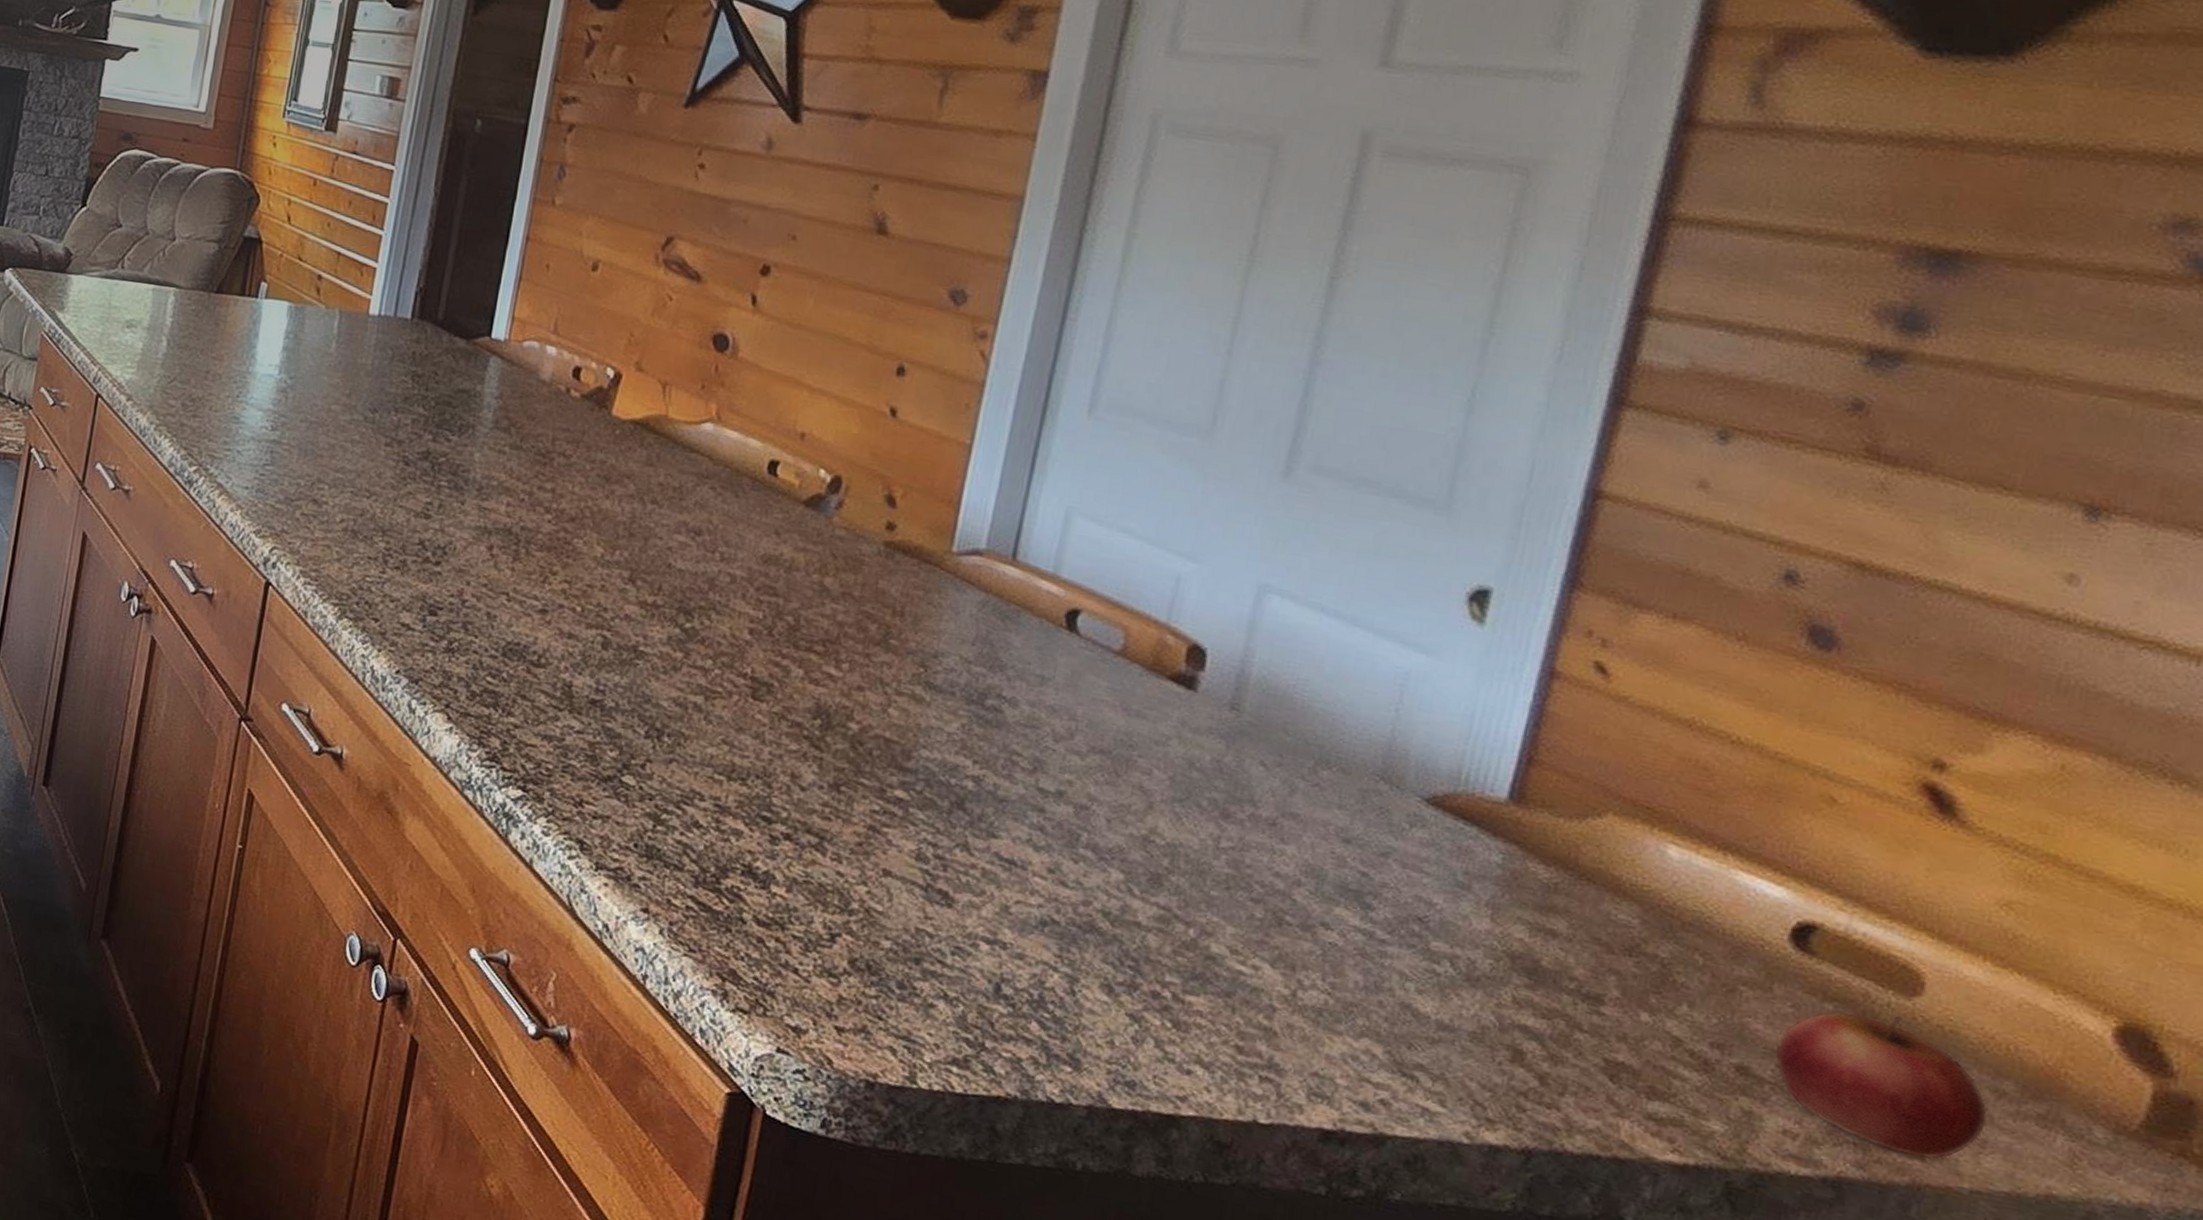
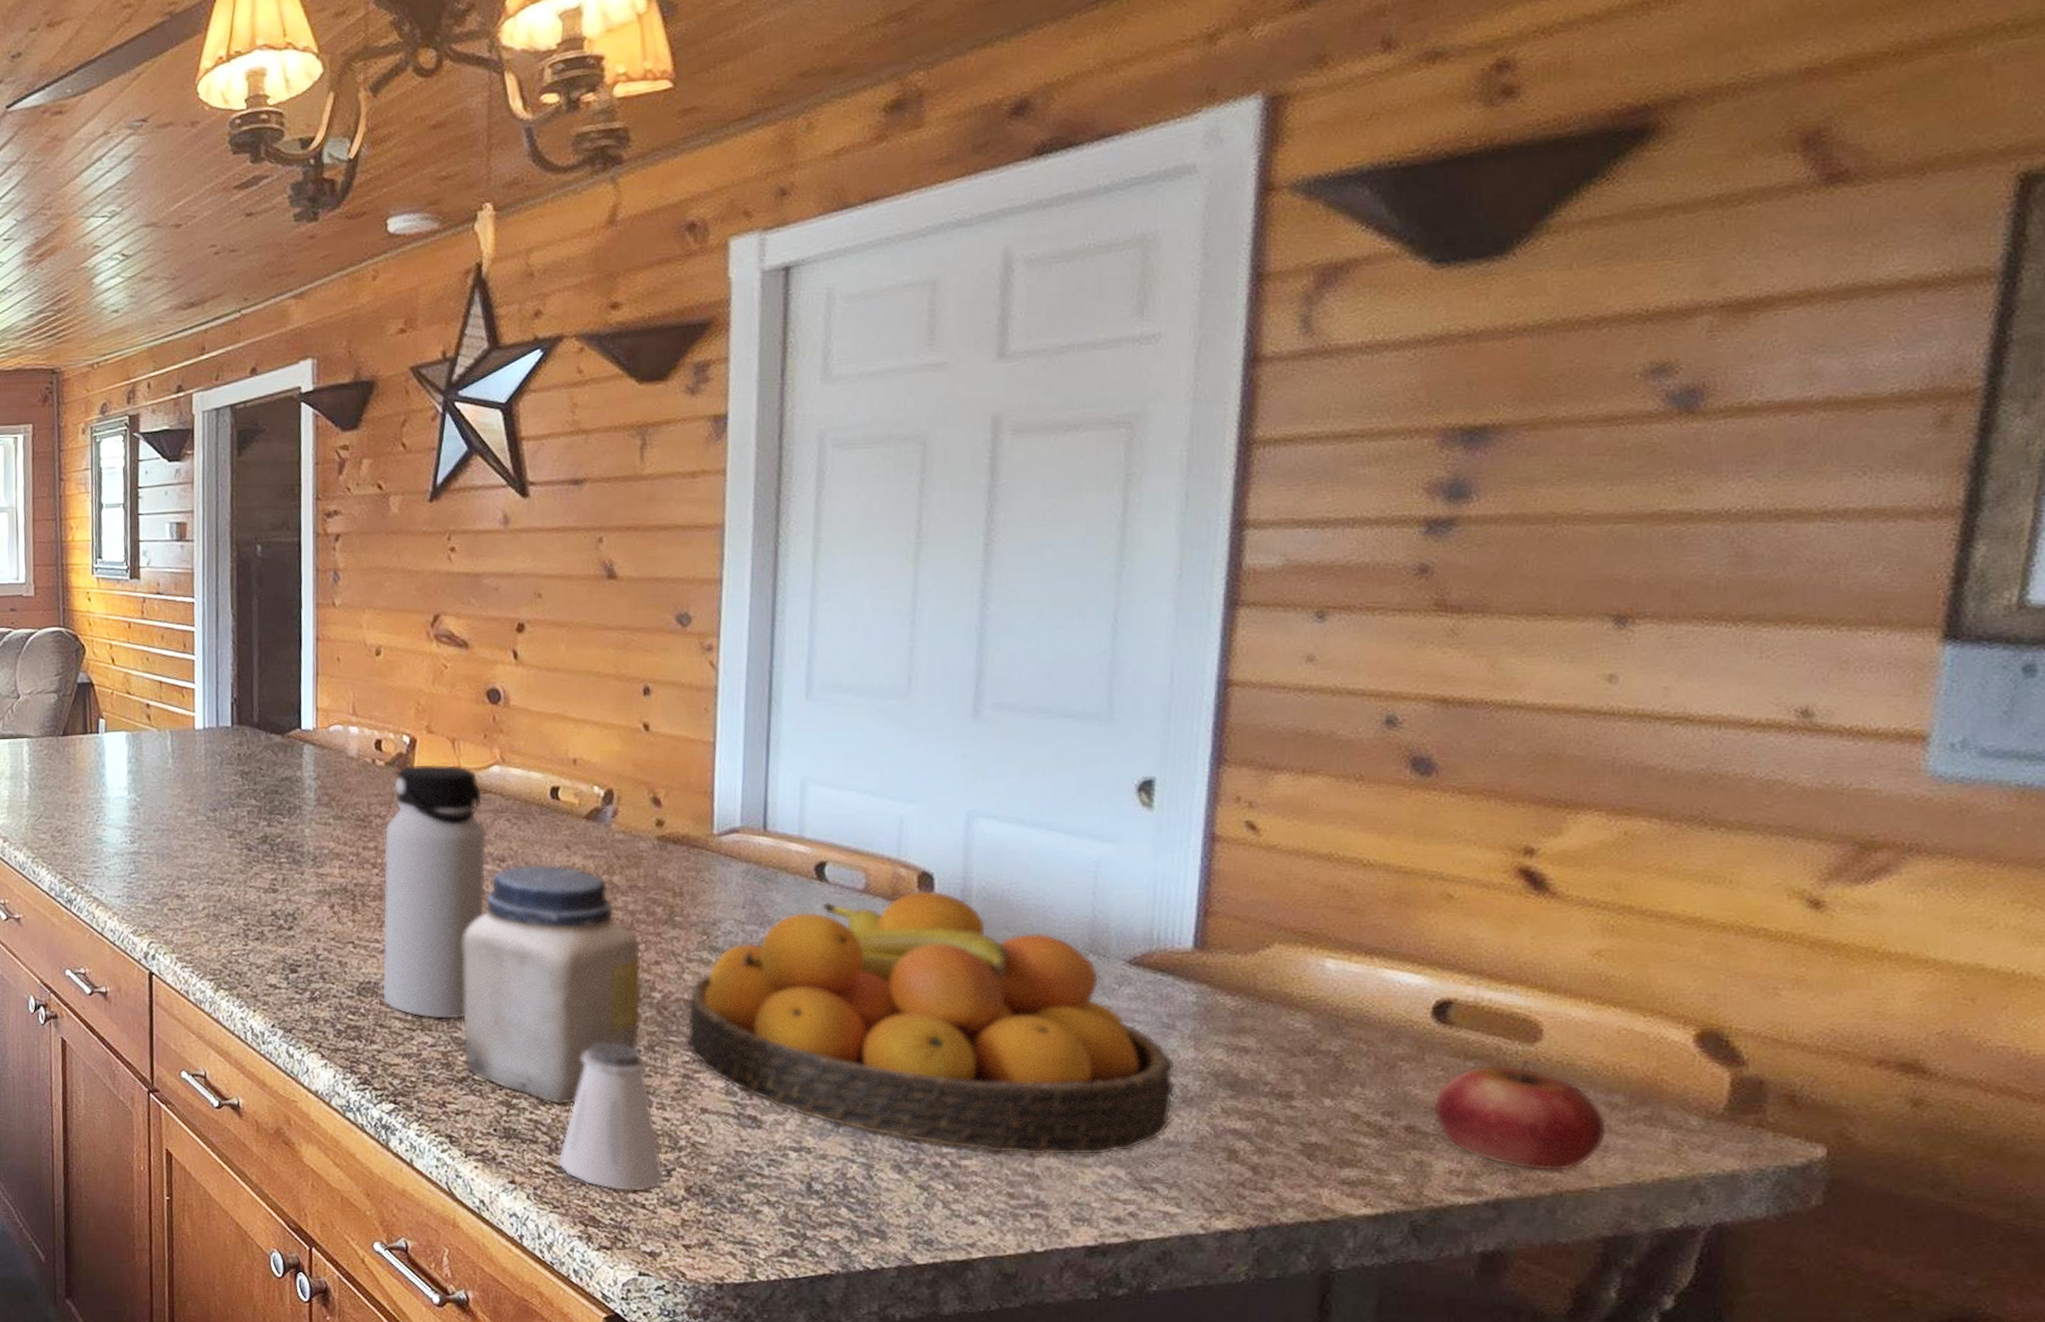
water bottle: none [530,402,689,709] -> present [381,763,487,1020]
jar: none [613,542,844,833] -> present [462,864,642,1105]
saltshaker: none [702,767,830,954] -> present [557,1042,665,1191]
fruit bowl: none [879,657,1464,1025] -> present [686,889,1175,1156]

